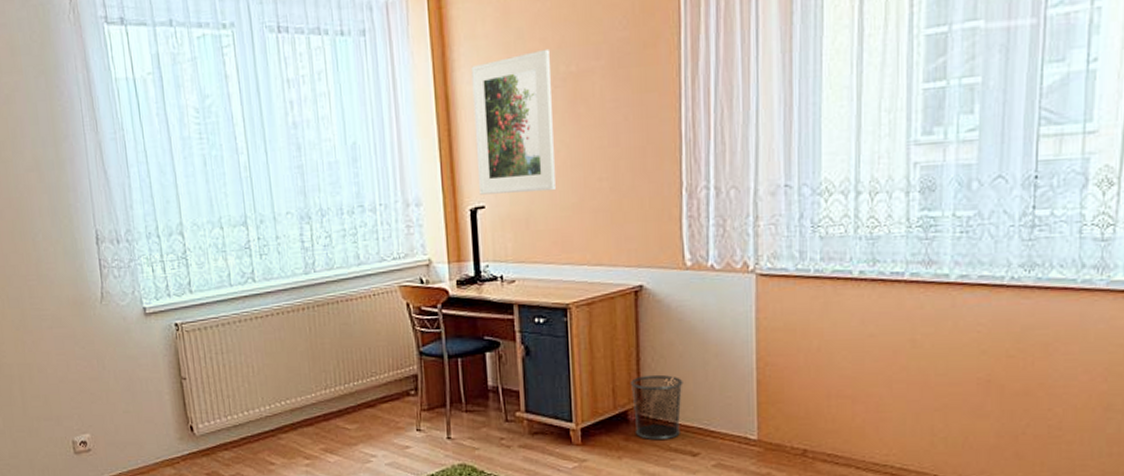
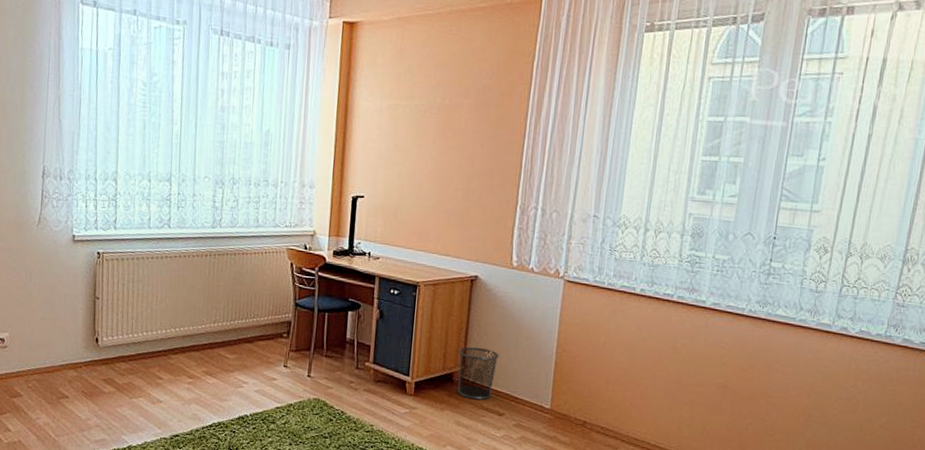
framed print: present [471,48,557,195] -> none [361,83,432,193]

